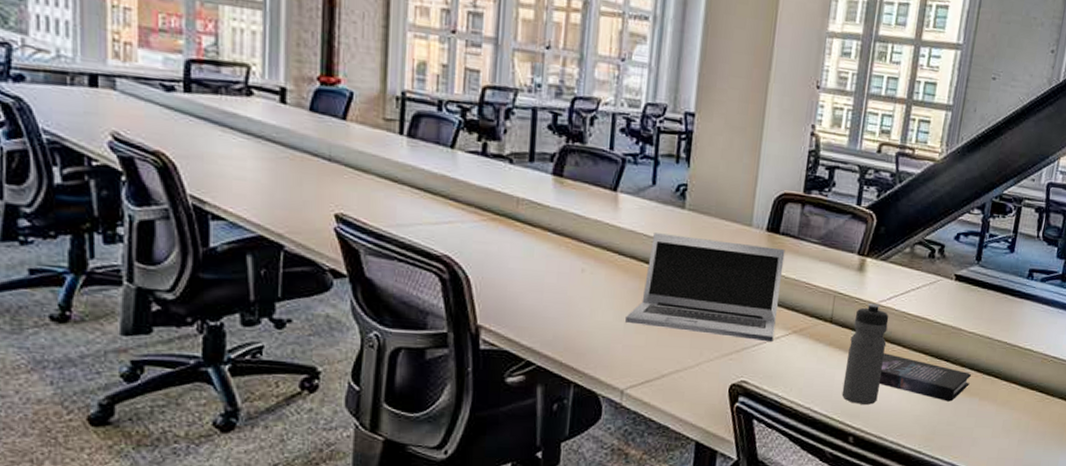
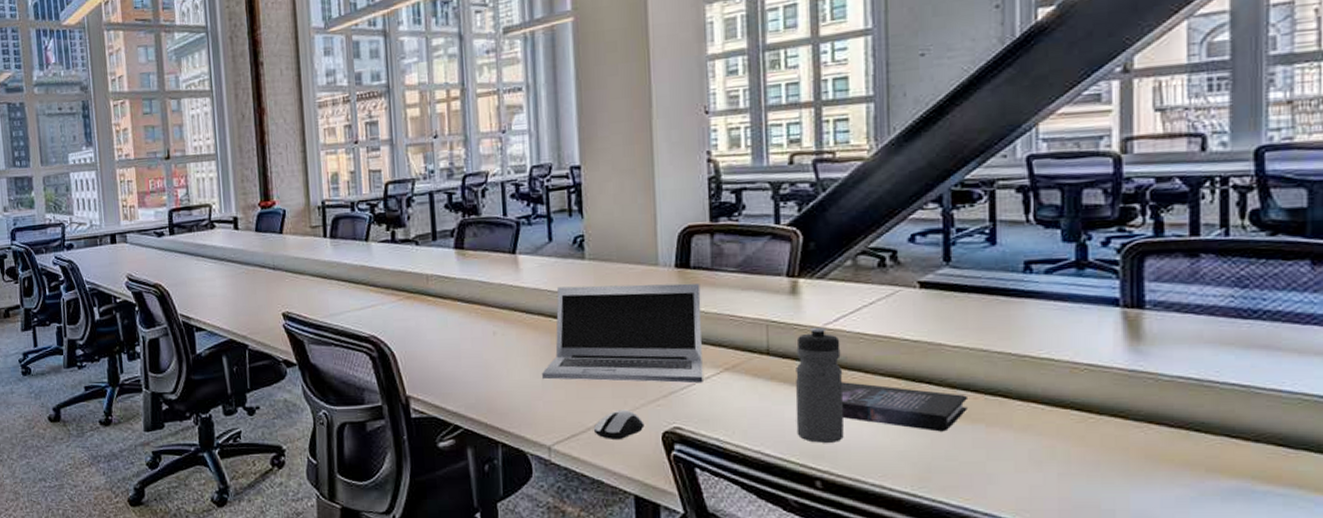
computer mouse: none [667,360,716,388] -> present [593,410,645,439]

